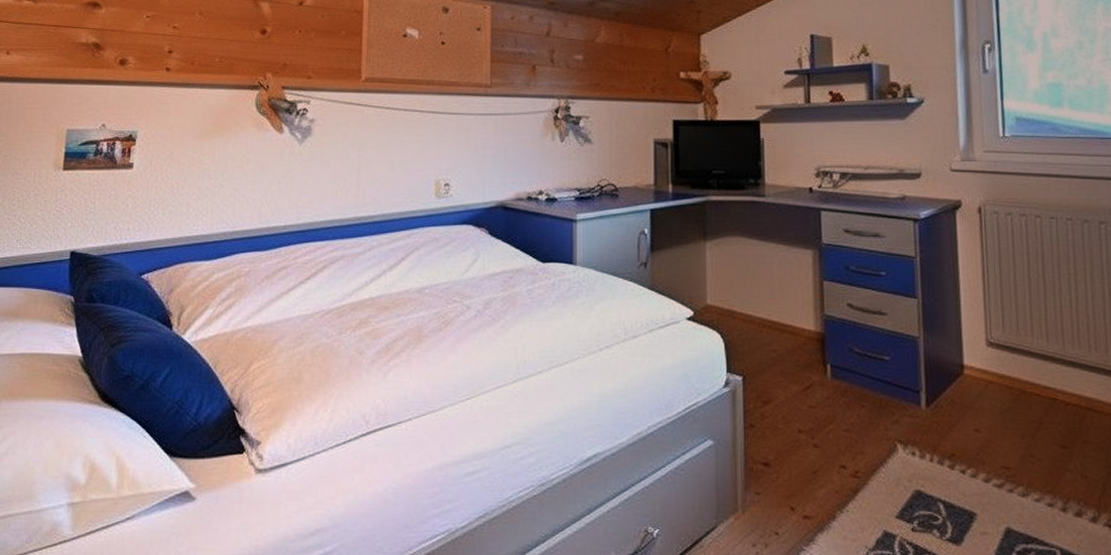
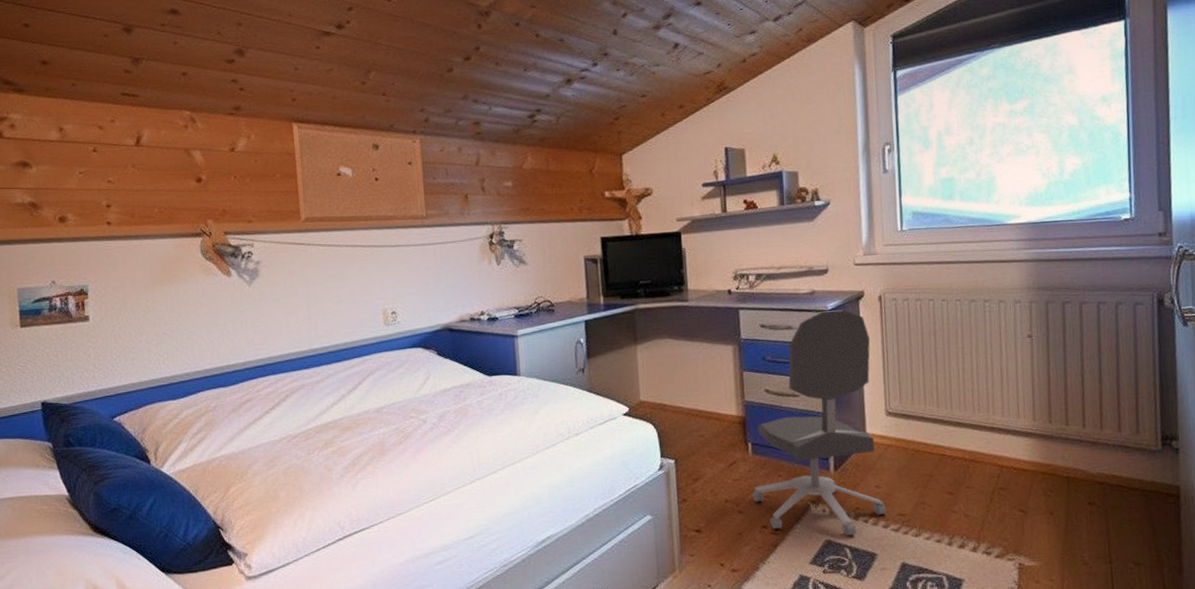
office chair: none [830,220,988,488] -> present [752,310,887,536]

